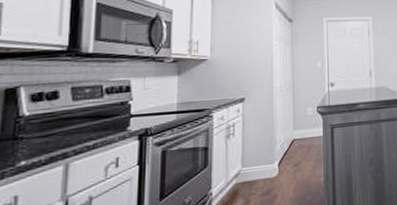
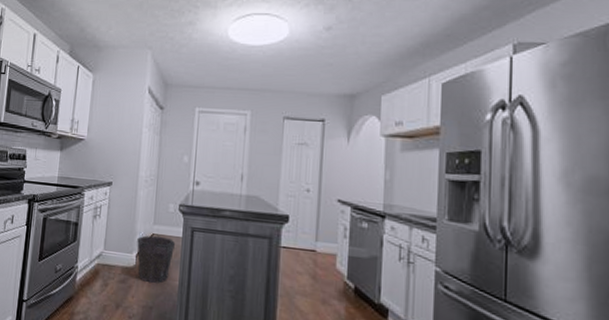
waste bin: none [278,139,318,187] -> present [137,235,176,284]

